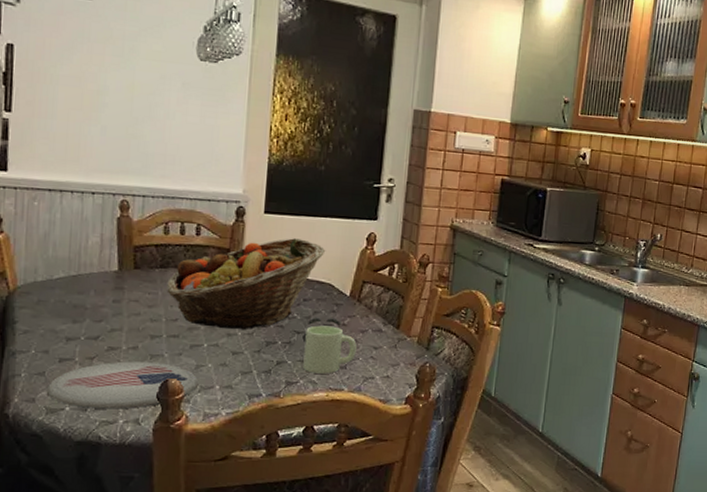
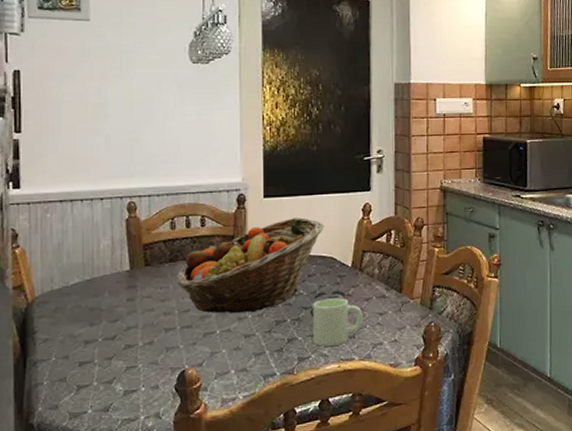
plate: present [46,361,199,410] -> none [68,354,215,409]

